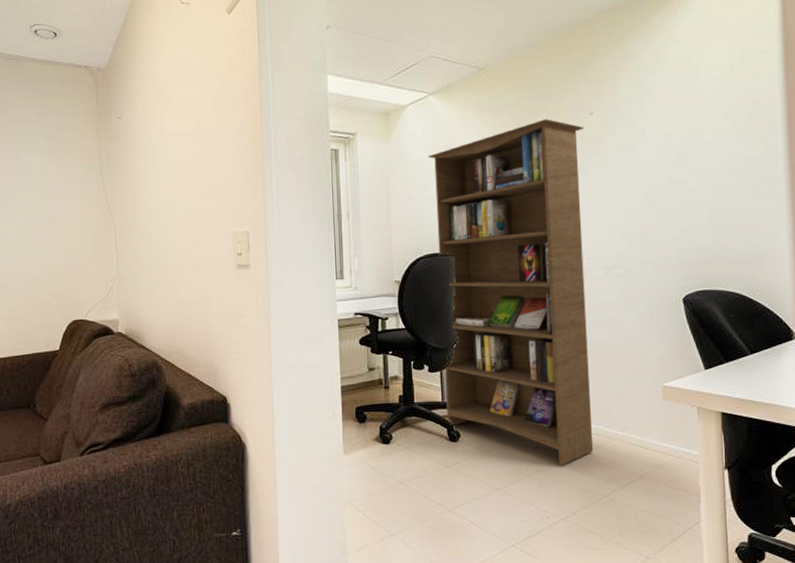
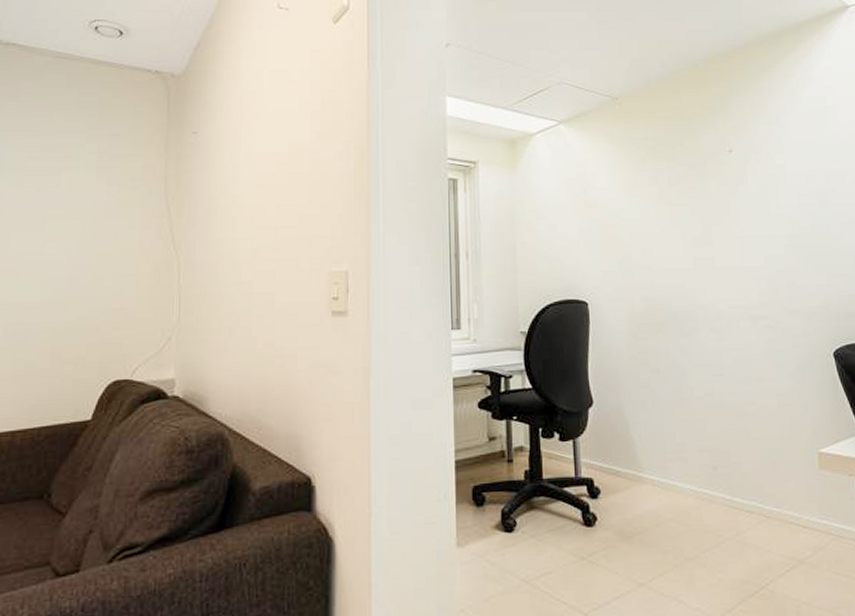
bookcase: present [428,119,594,466] -> none [558,155,748,552]

